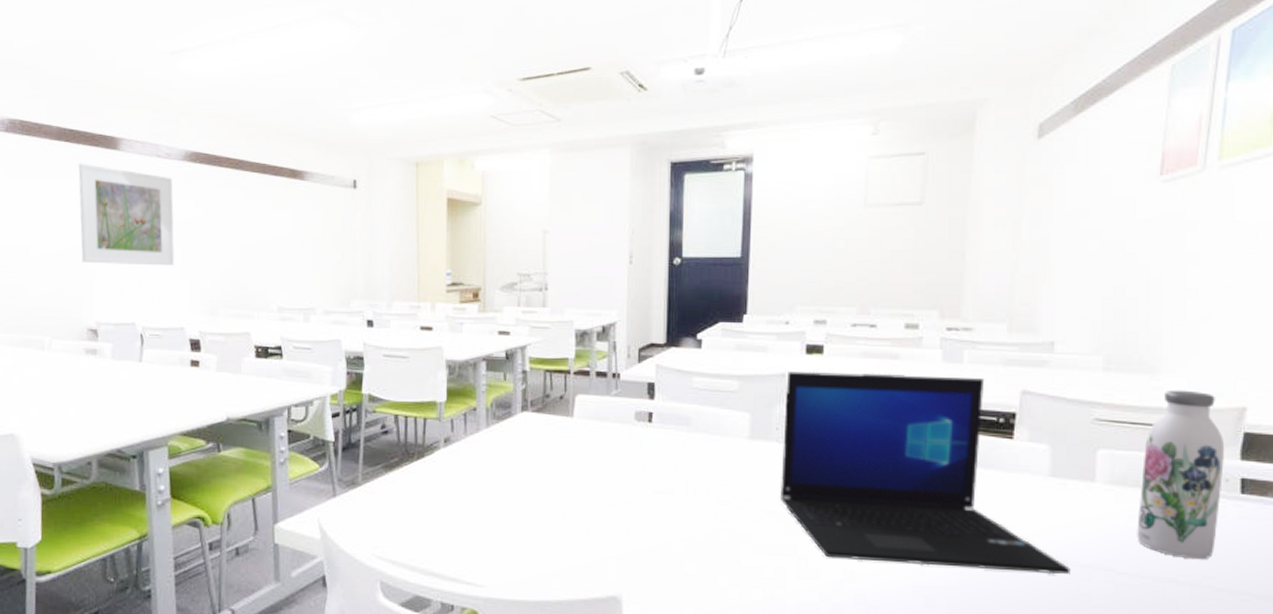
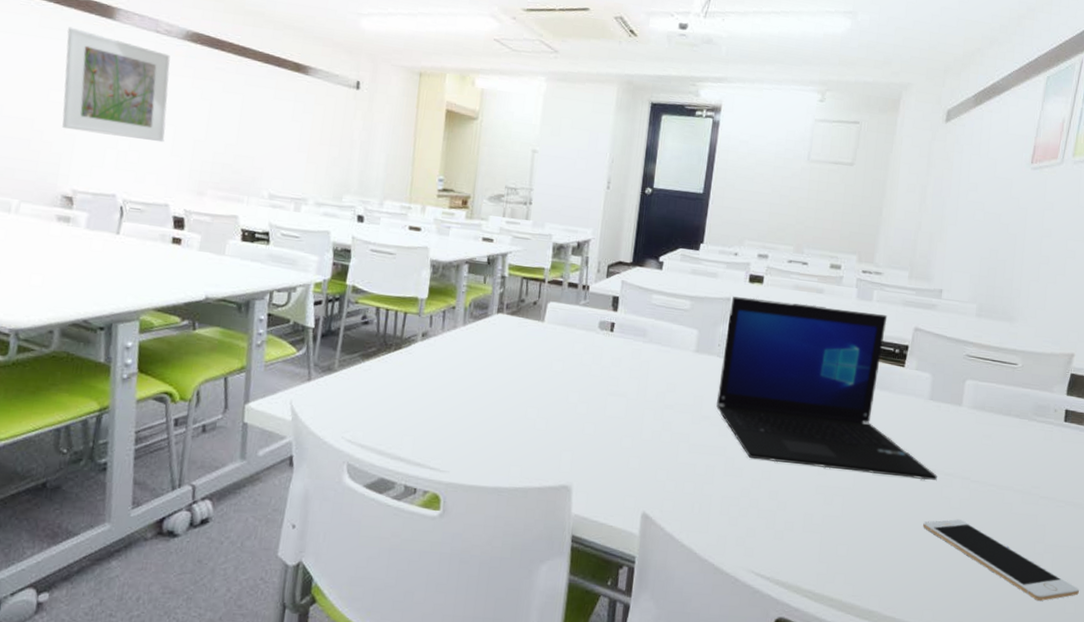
water bottle: present [1137,390,1224,560] -> none [988,336,1056,473]

